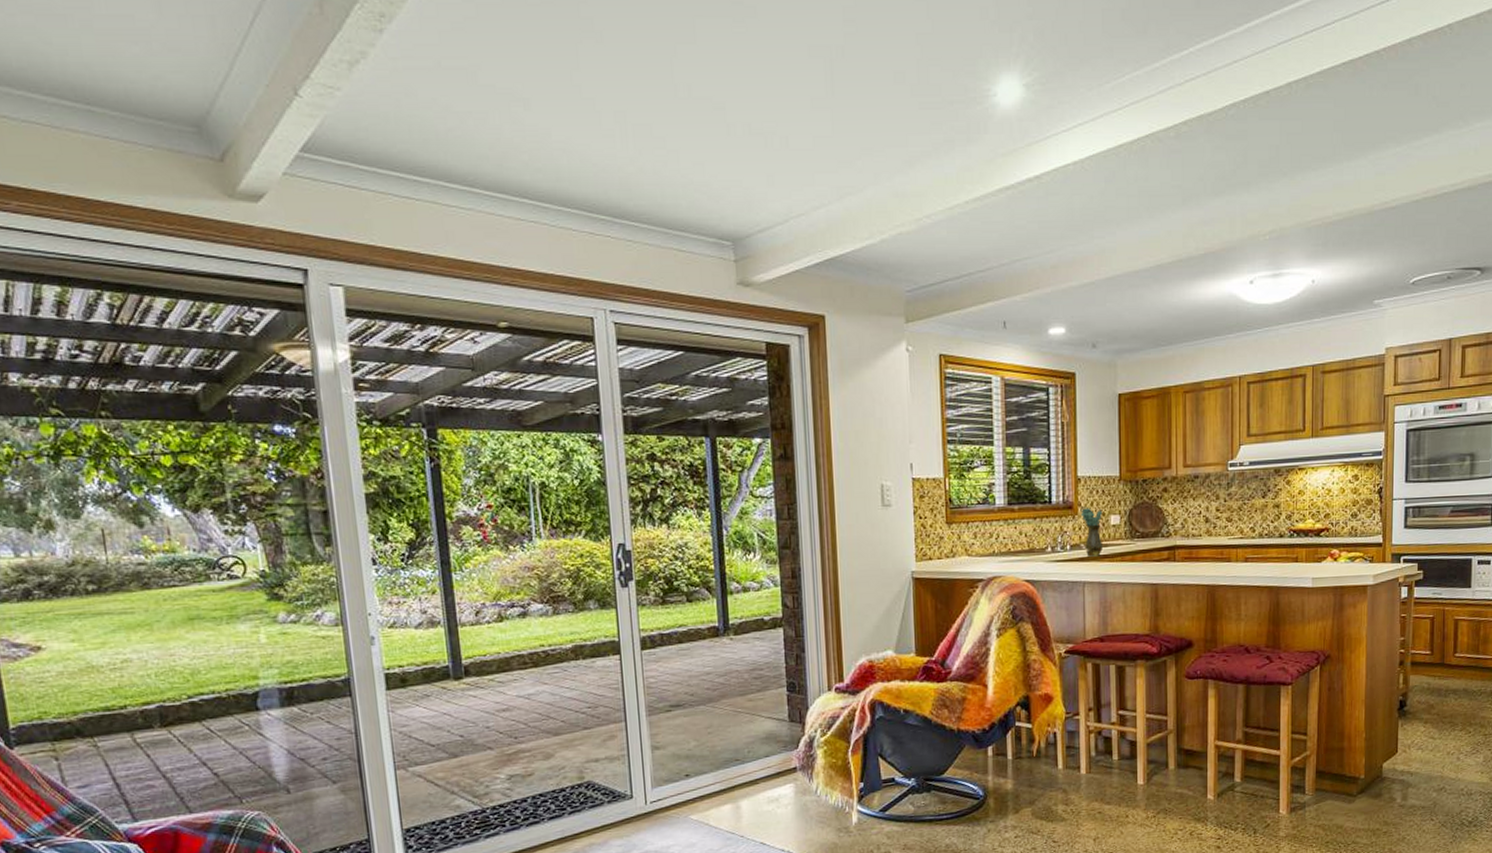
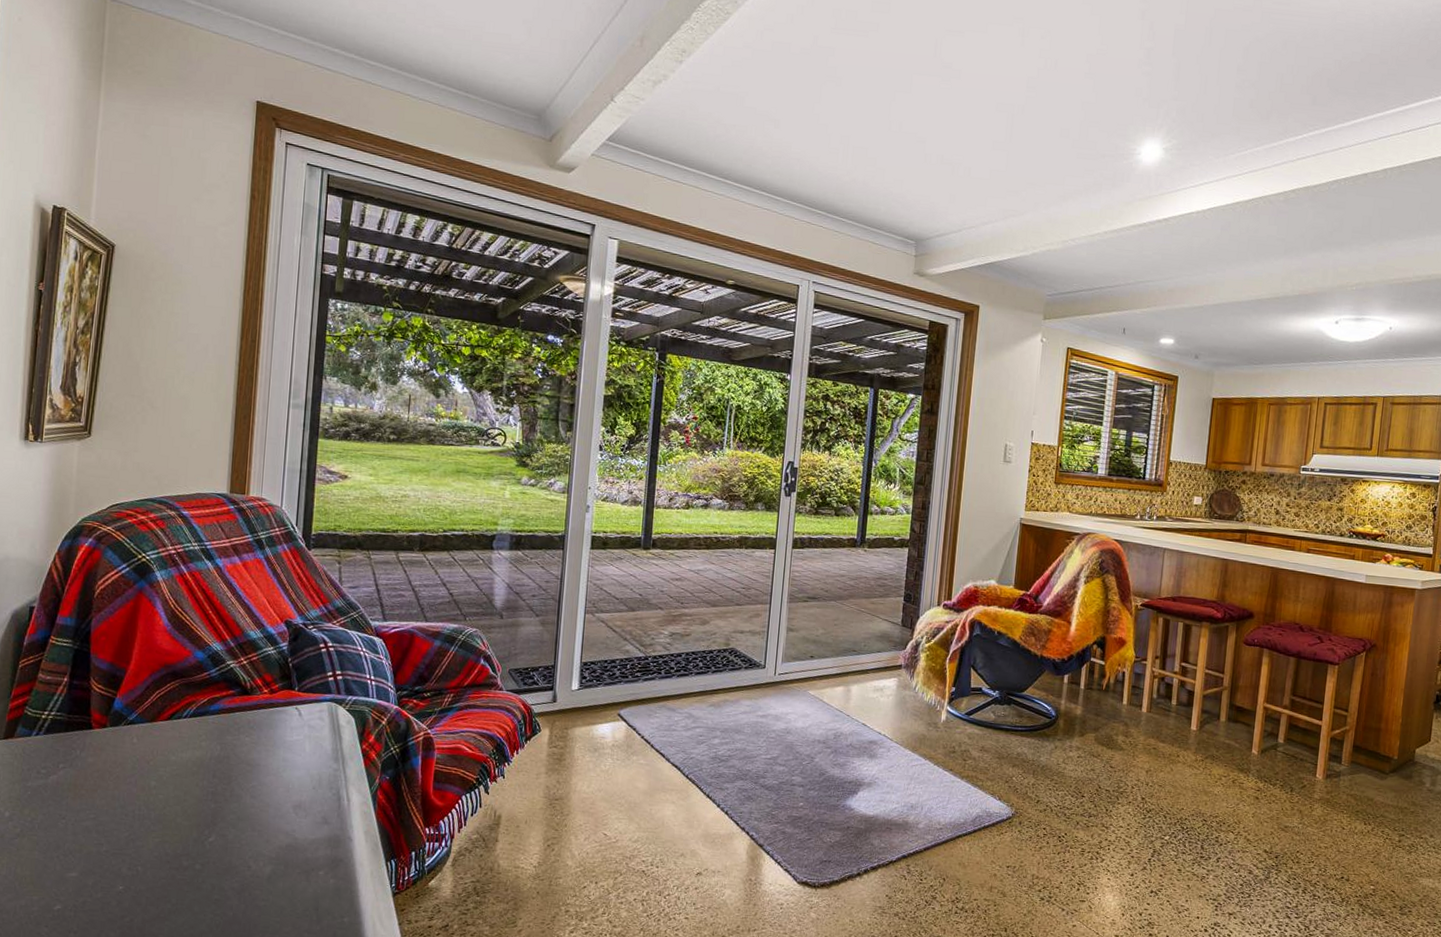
vase: present [1080,505,1103,557] -> none [1168,484,1188,529]

